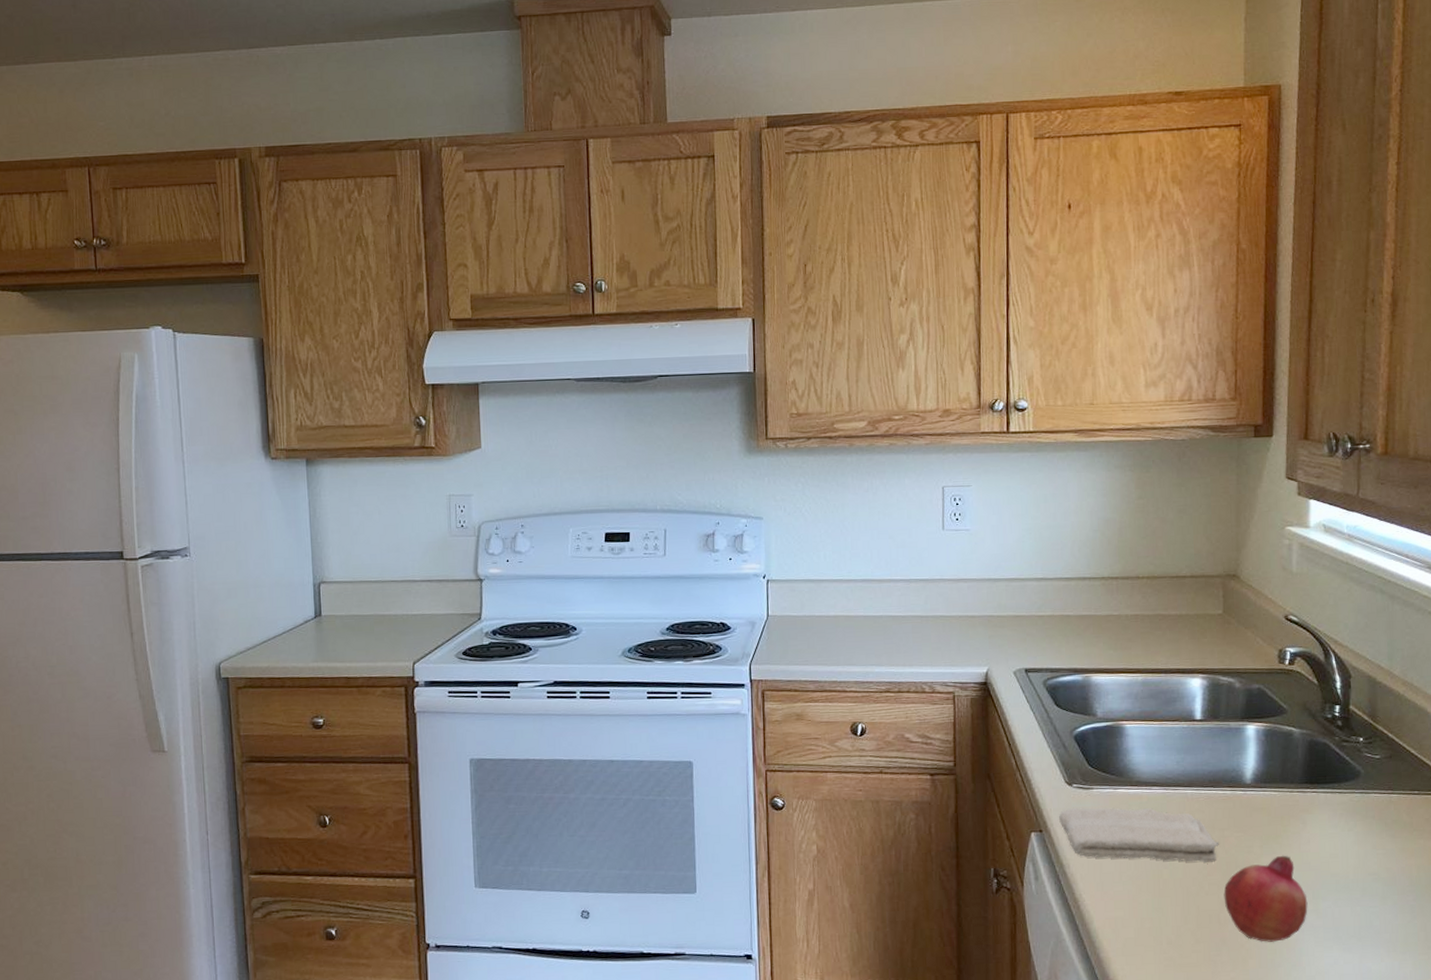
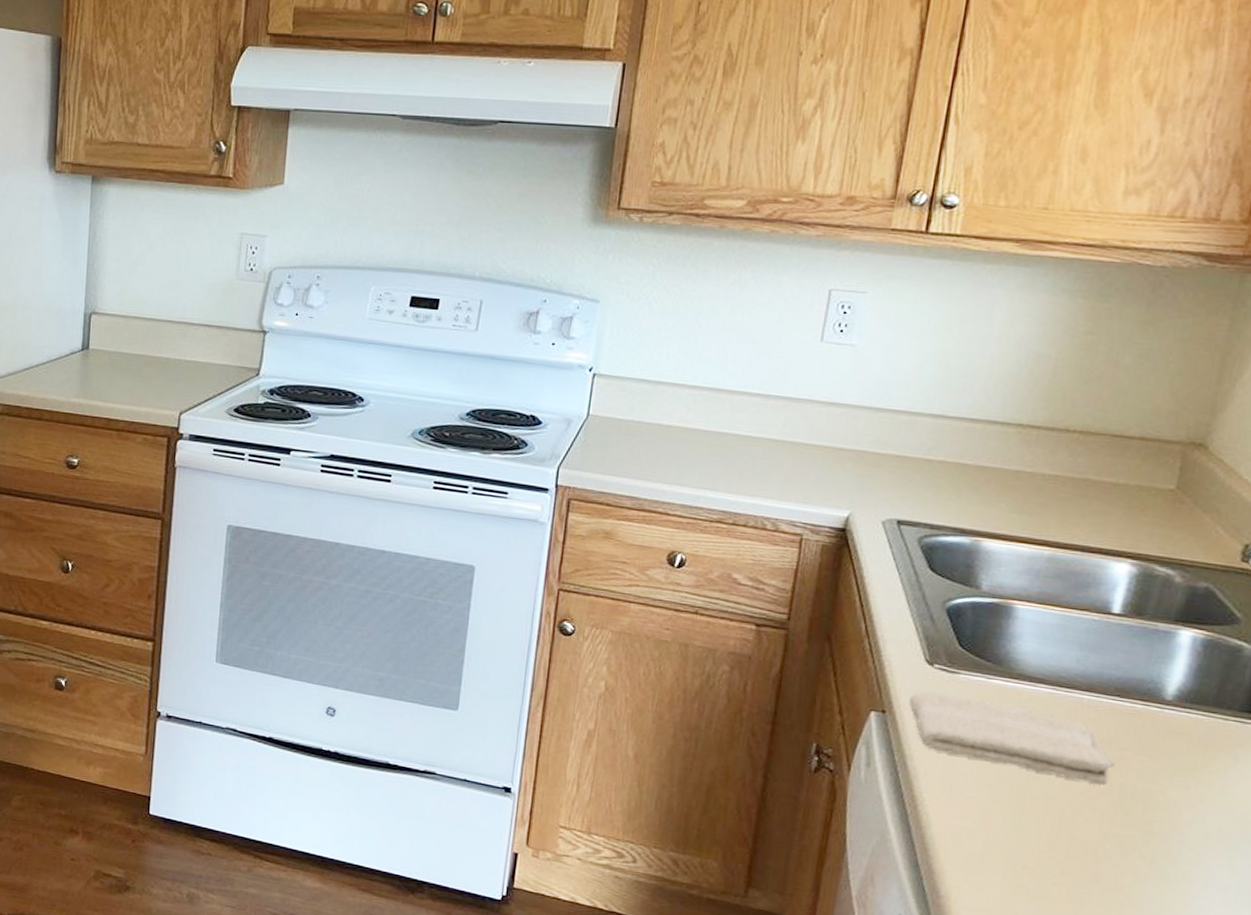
fruit: present [1223,855,1308,942] -> none [1107,792,1222,893]

